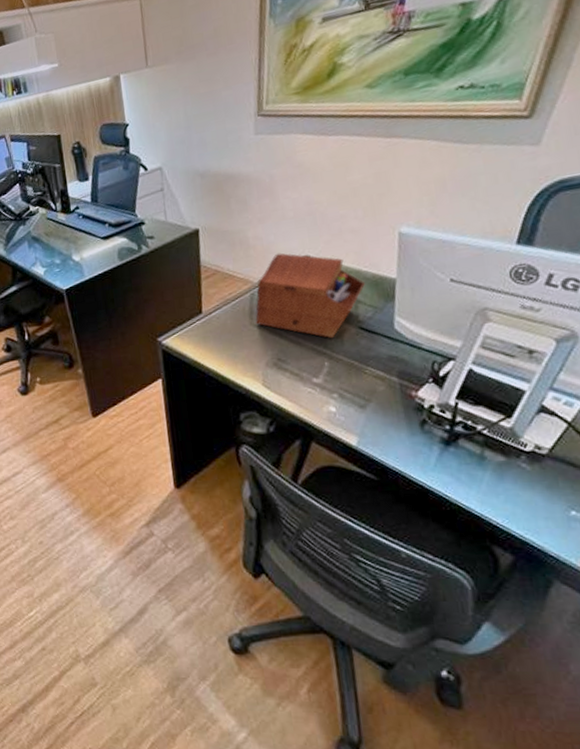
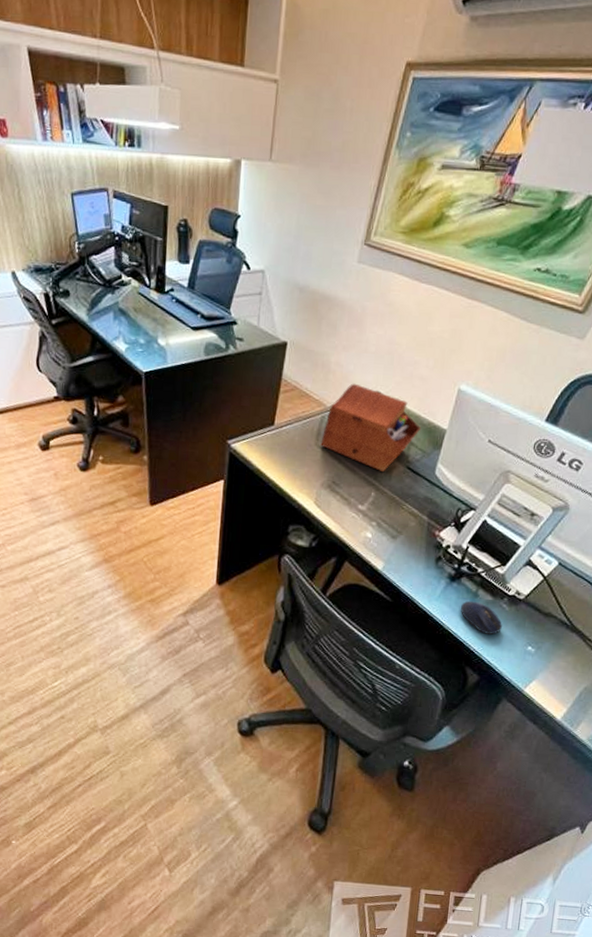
computer mouse: none [466,465,528,503] -> present [461,601,502,635]

